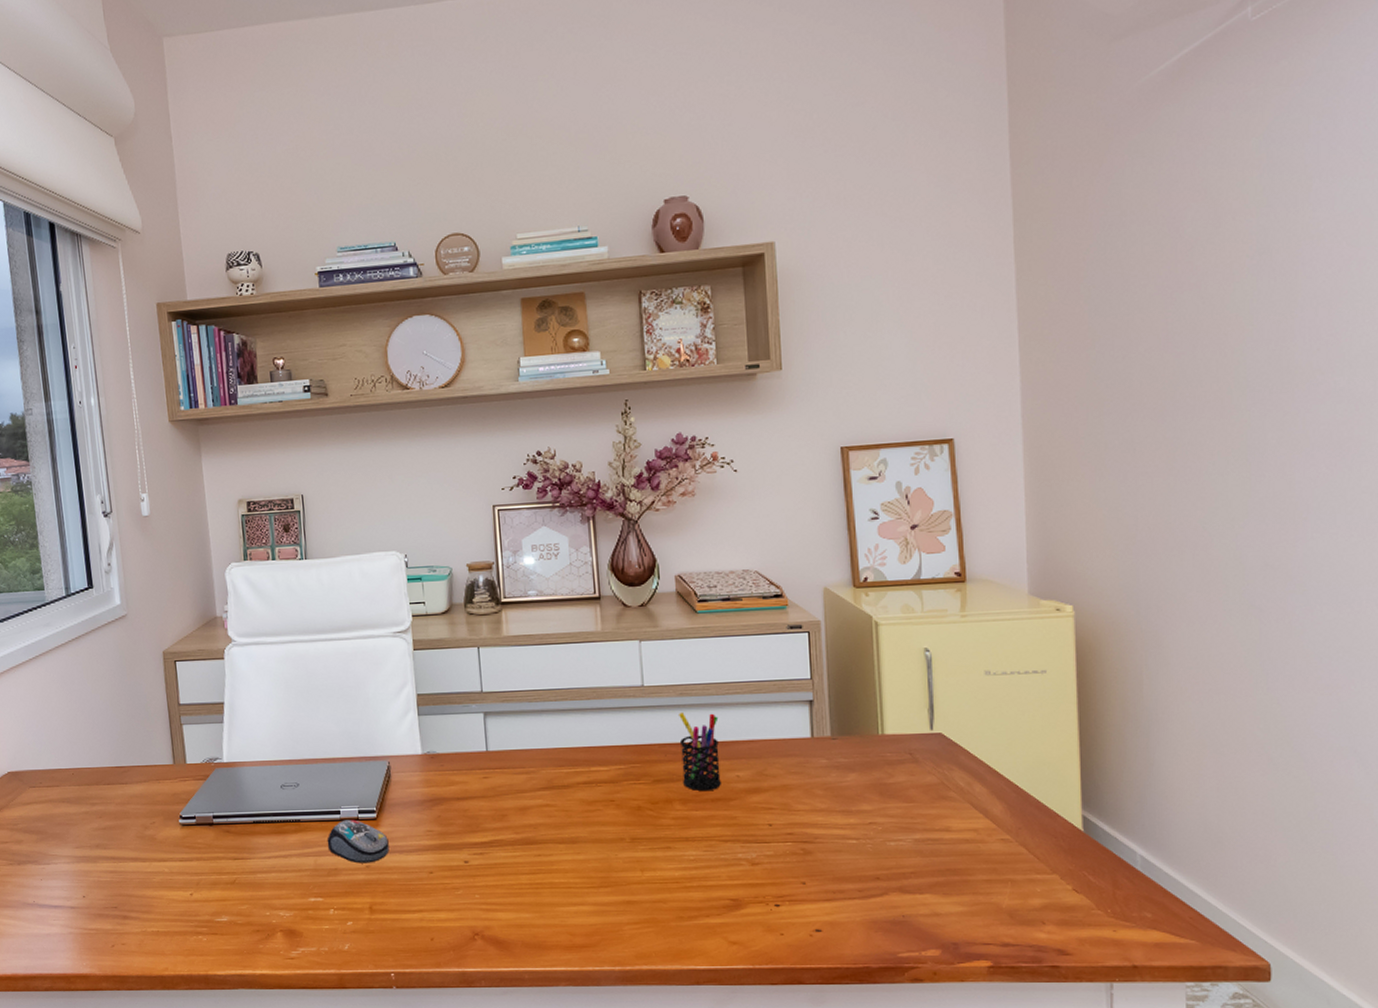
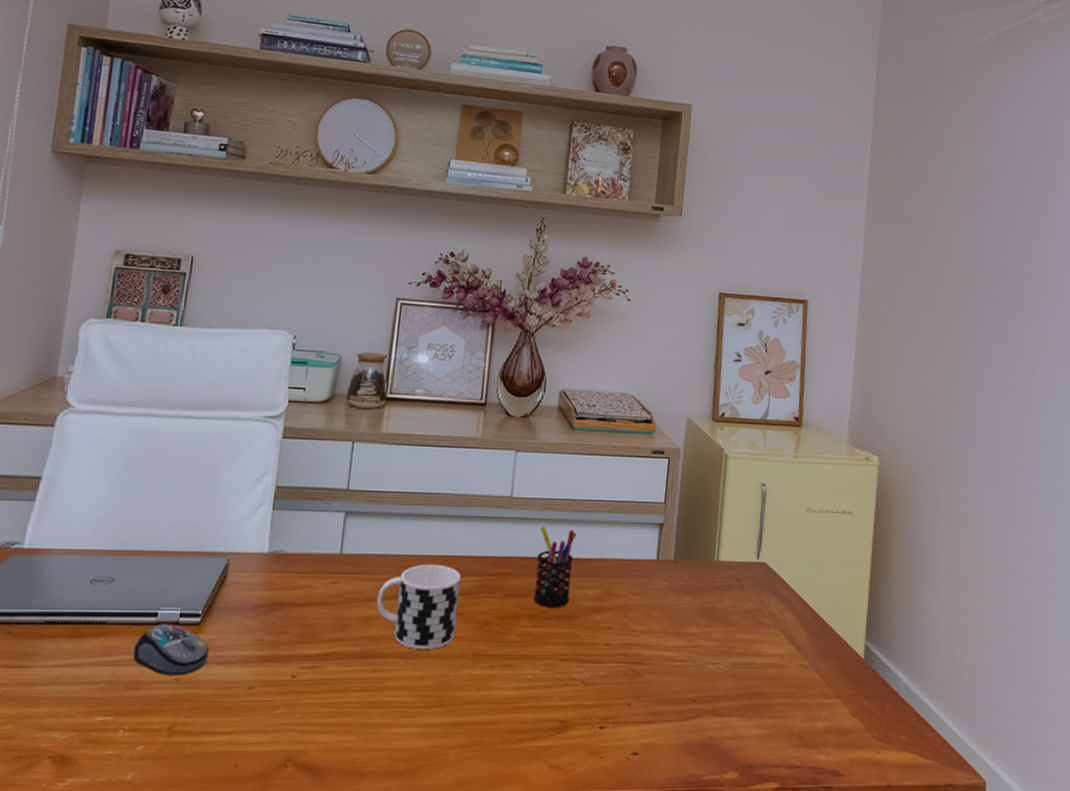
cup: none [528,755,610,835] -> present [376,564,461,649]

